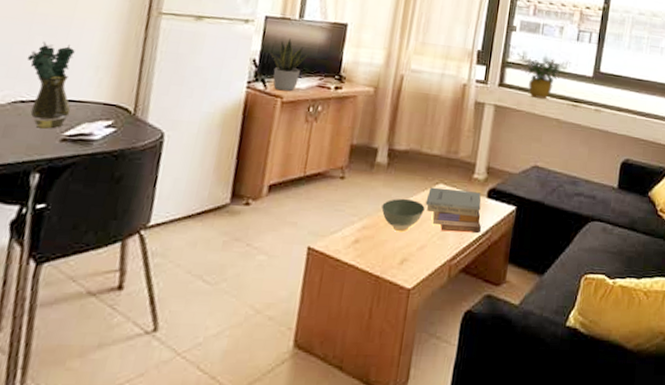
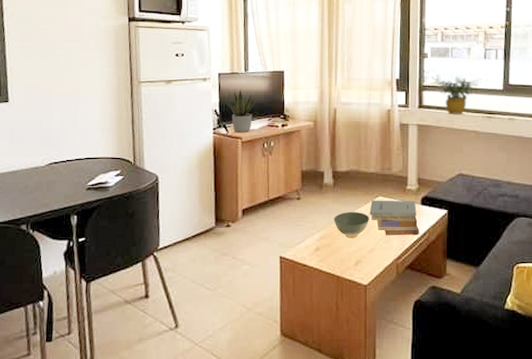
vase: present [27,42,75,129] -> none [53,116,90,181]

